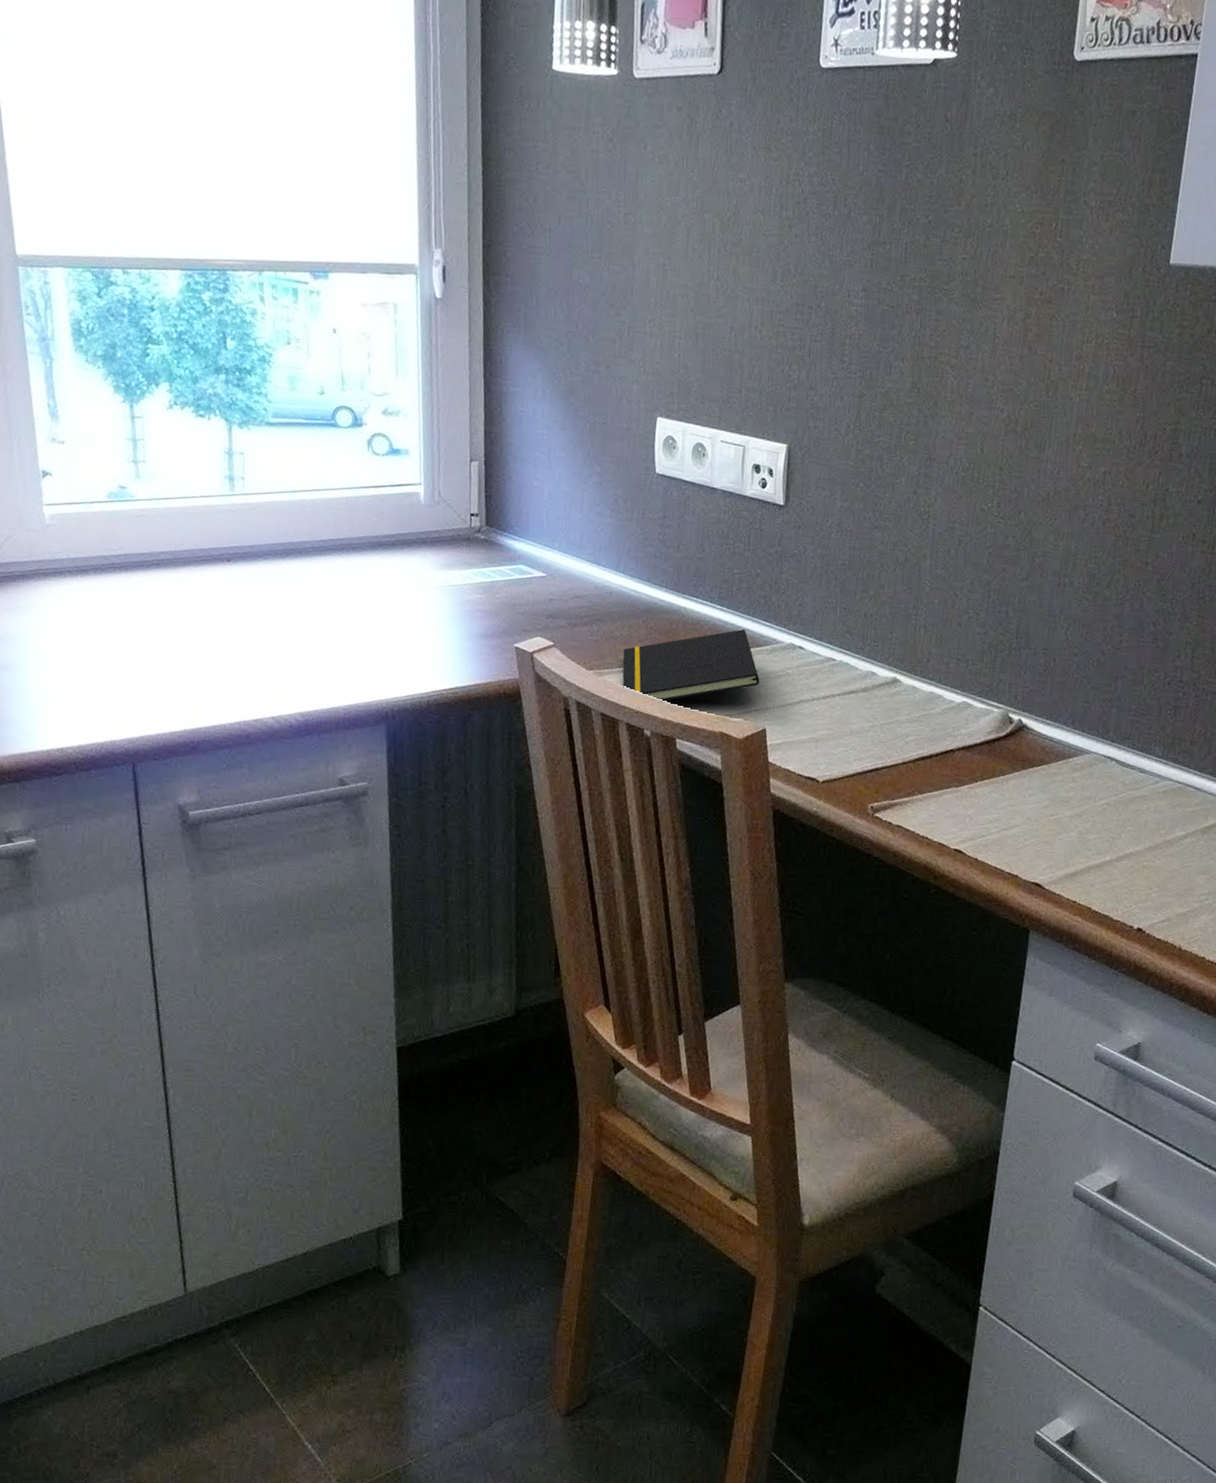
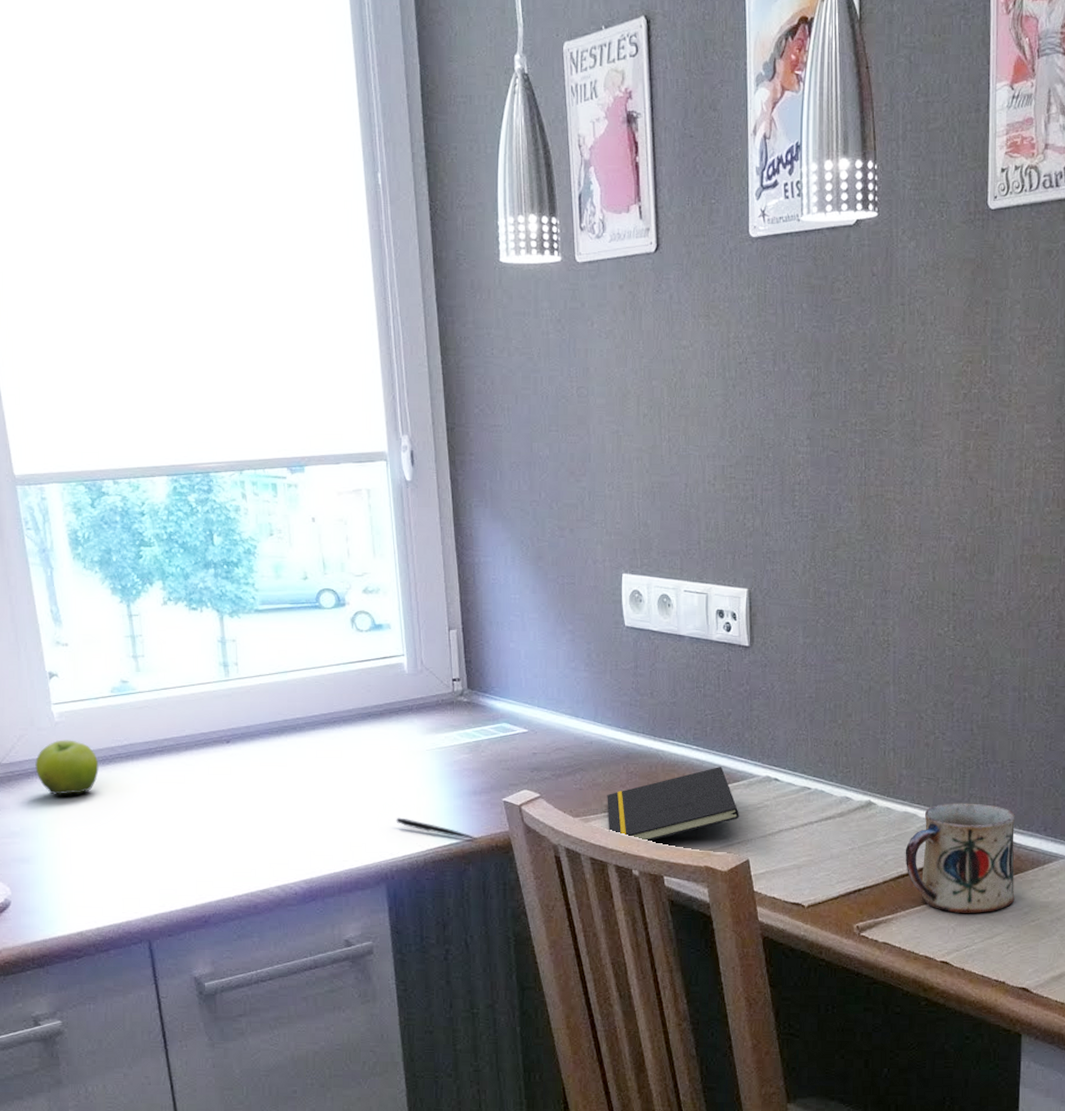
fruit: none [22,543,90,603] -> present [35,739,99,795]
pen: none [401,655,485,685] -> present [396,817,477,839]
mug: none [927,686,1044,803] -> present [905,803,1016,913]

